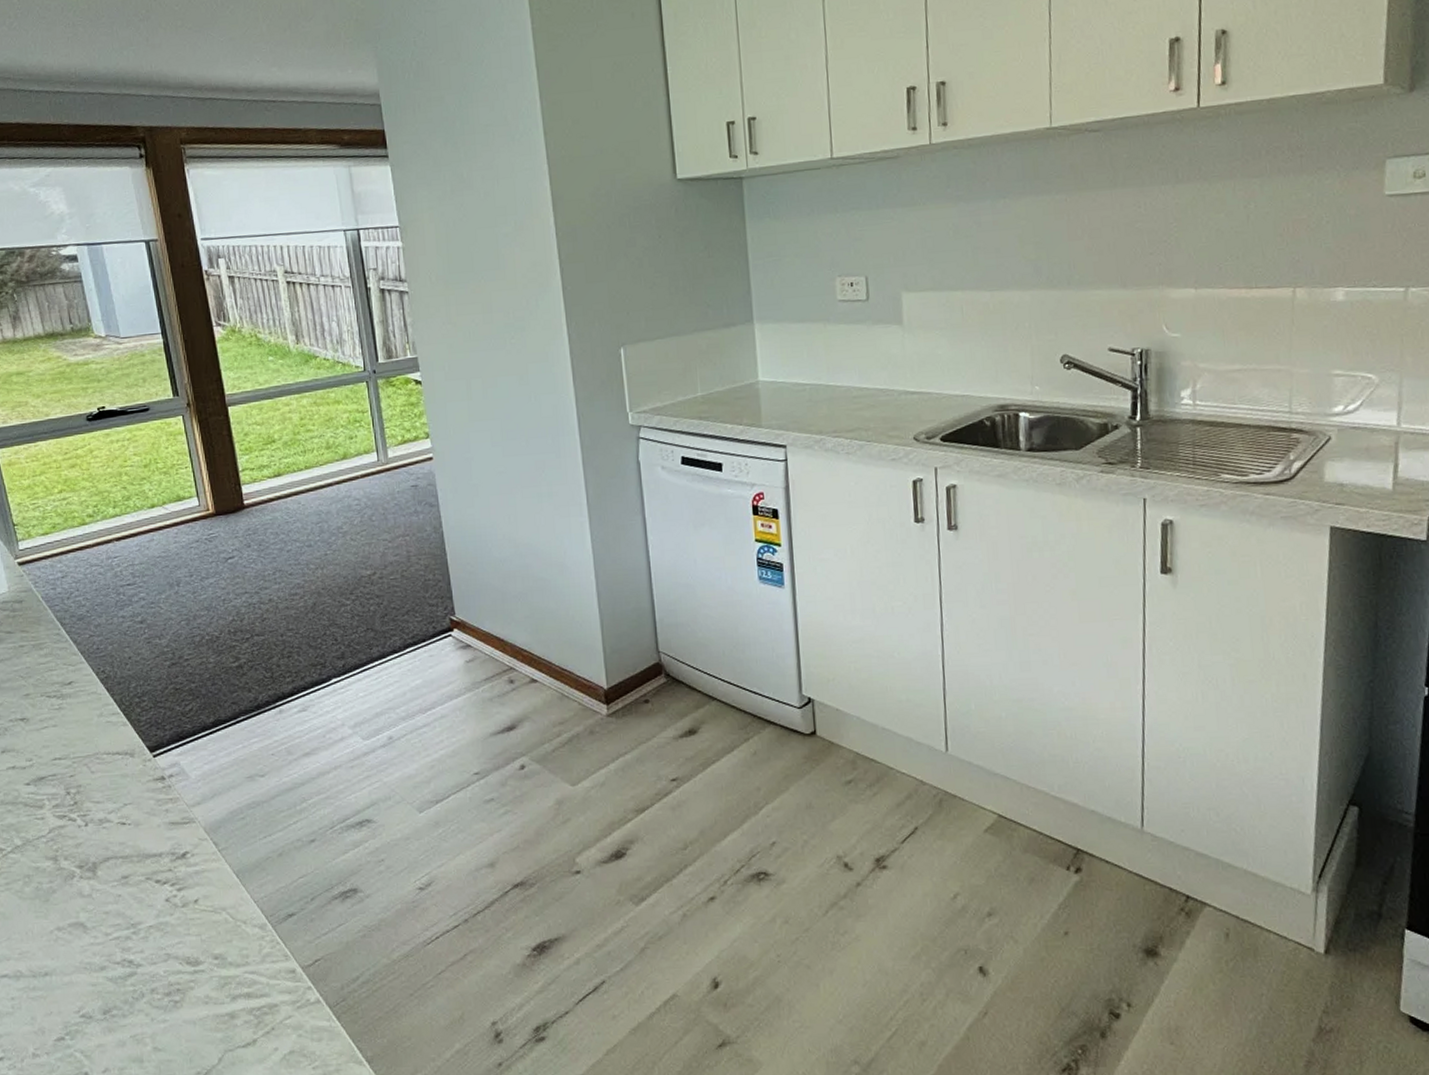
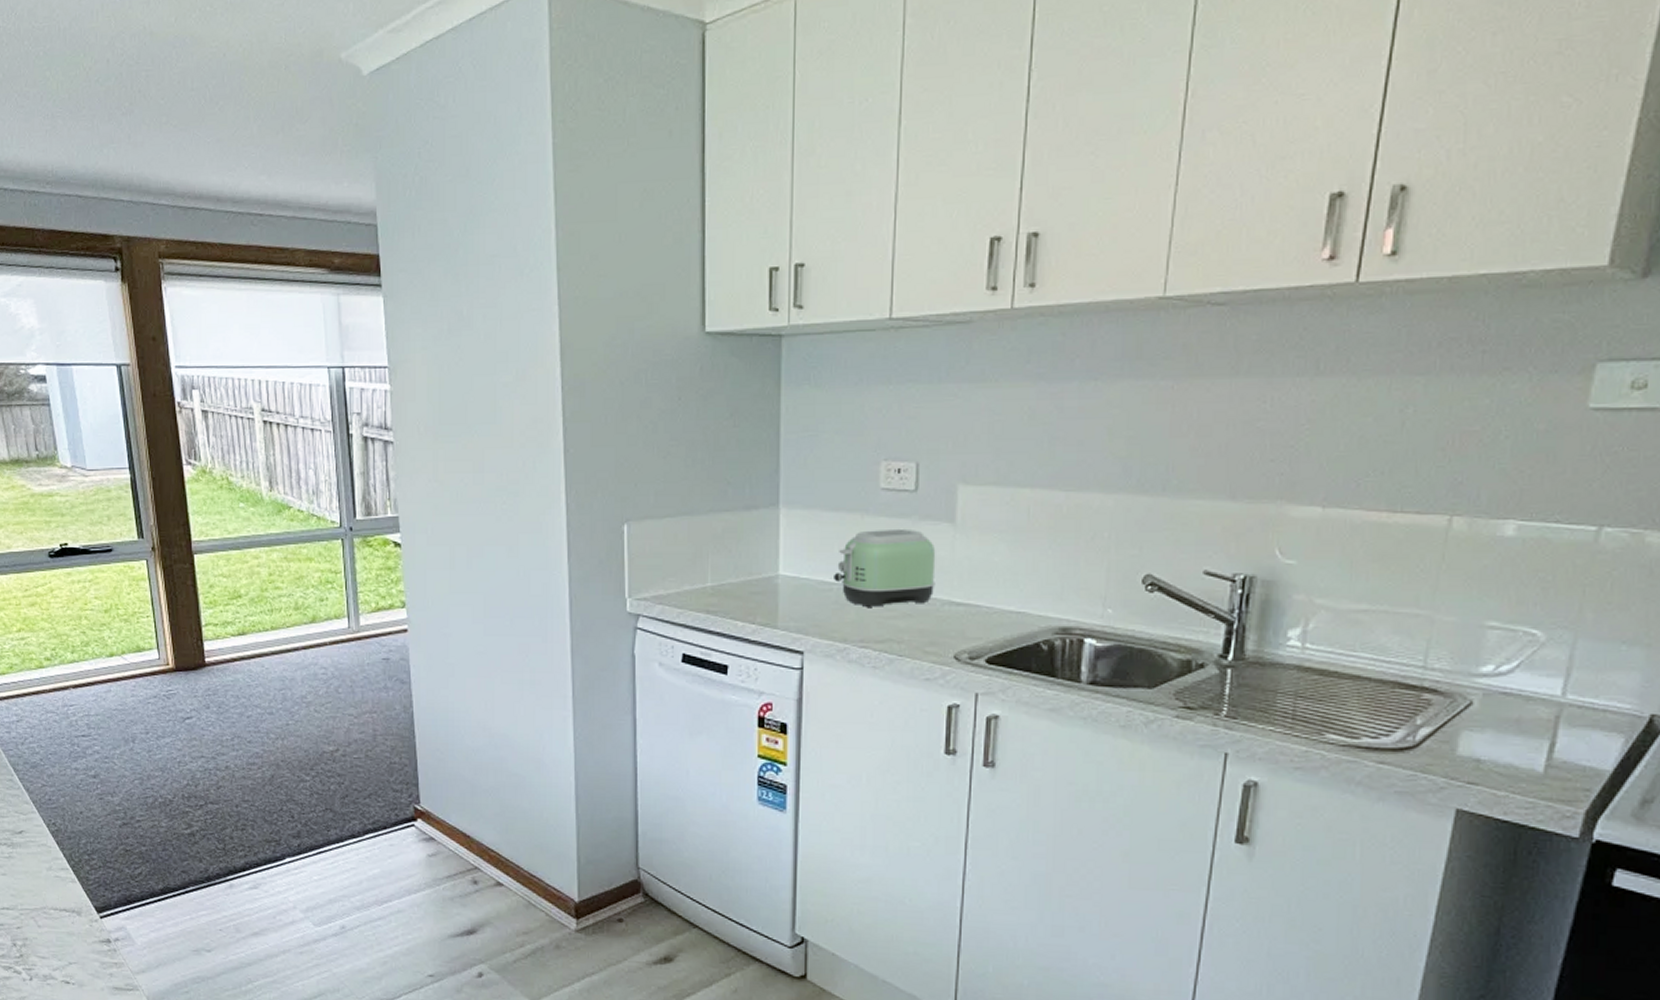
toaster: none [806,332,892,403] -> present [834,528,935,608]

